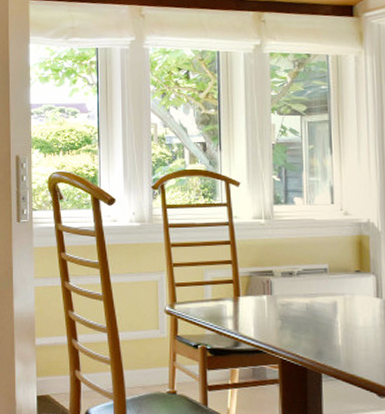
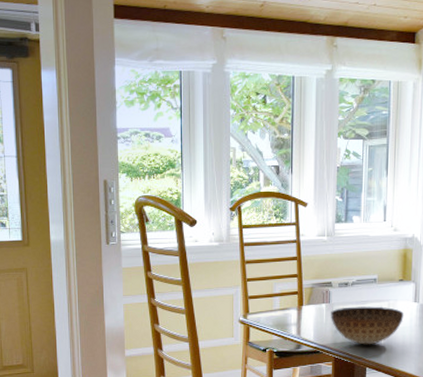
bowl: none [274,300,366,346] -> present [331,306,405,345]

